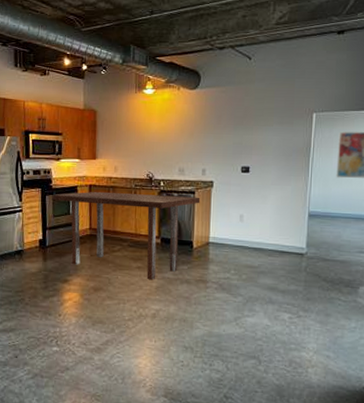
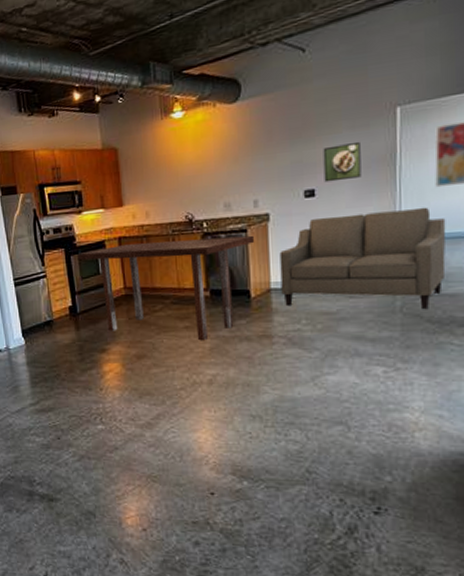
sofa: none [217,190,342,271] -> present [279,207,446,310]
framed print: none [257,134,286,163] -> present [323,141,362,183]

